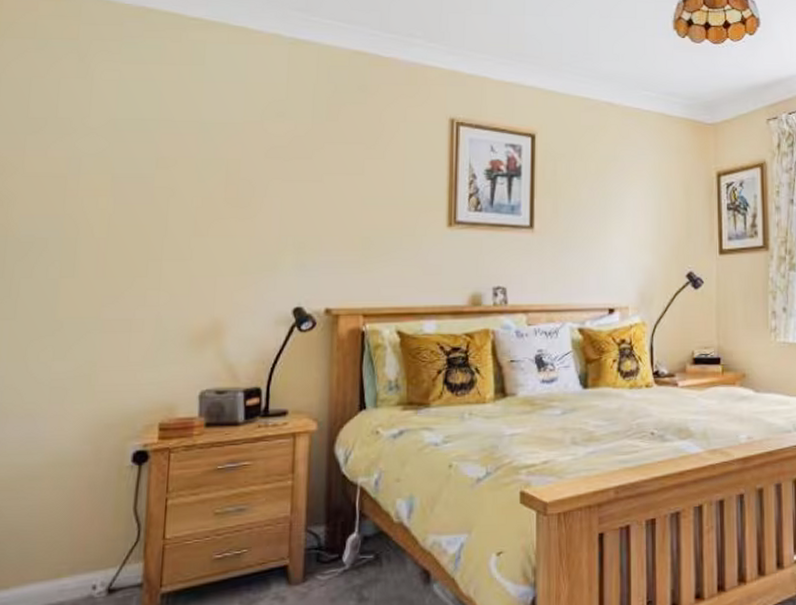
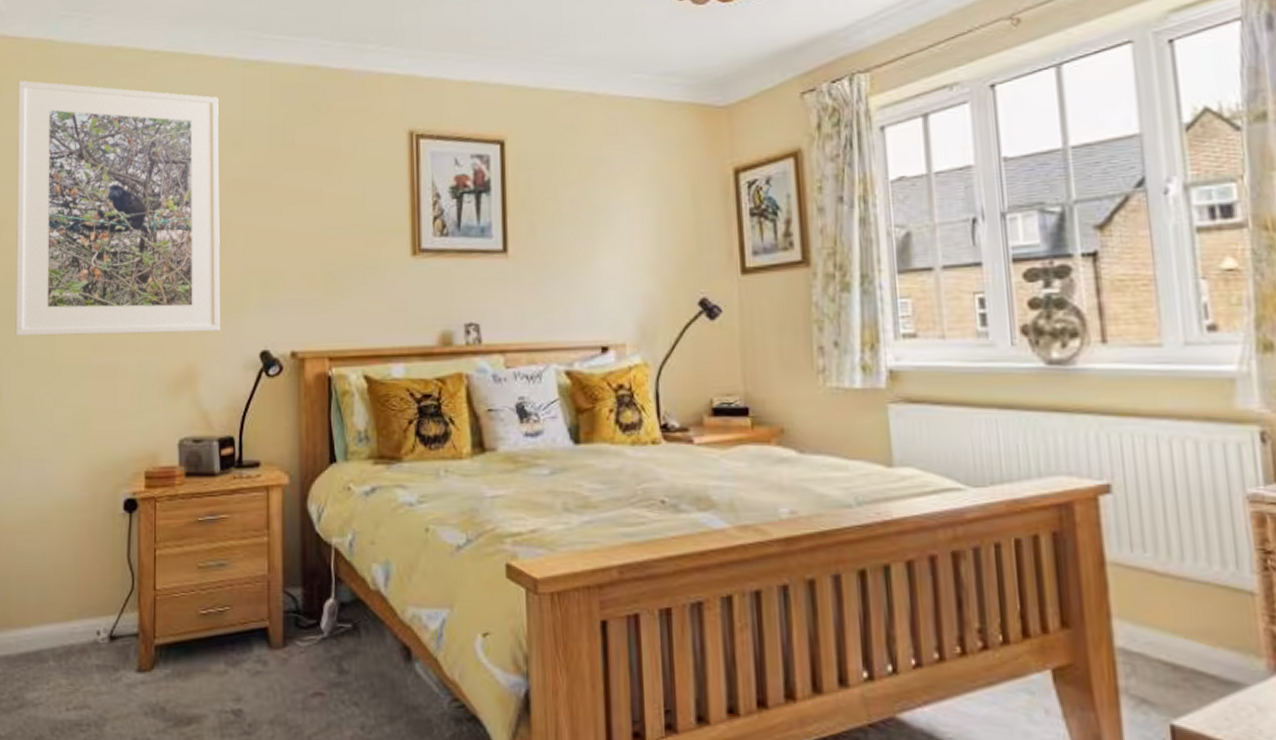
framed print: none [7,27,262,289] -> present [15,80,221,336]

